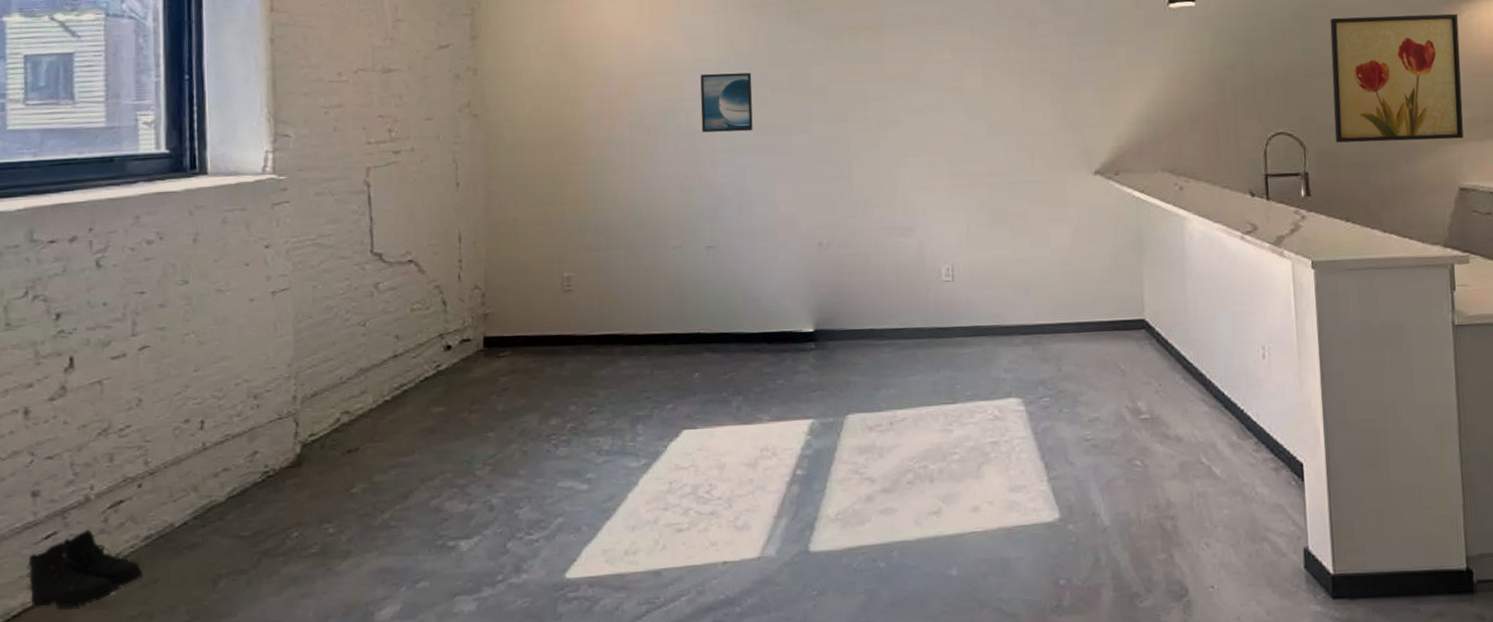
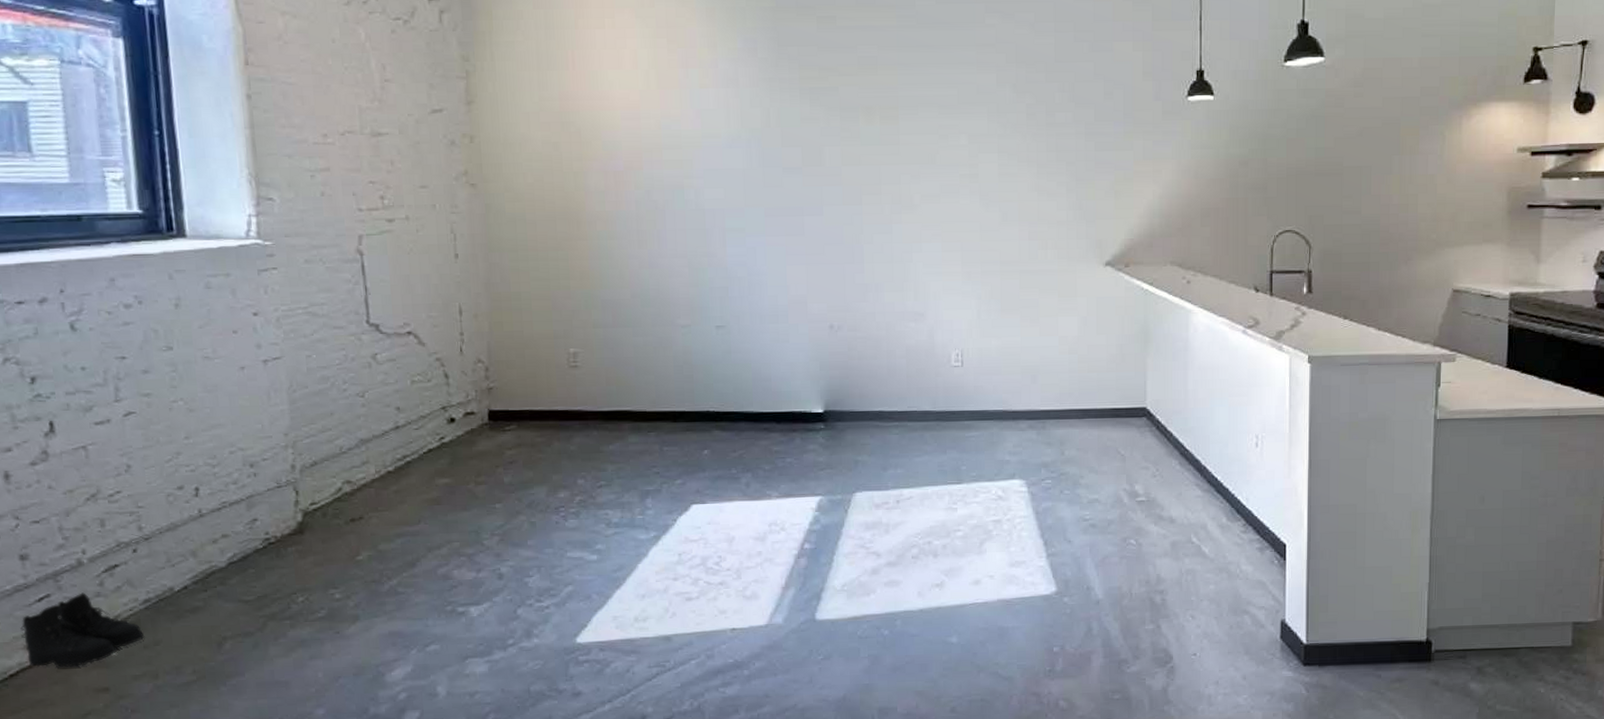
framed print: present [700,72,753,133] -> none [710,150,764,211]
wall art: present [1330,13,1464,143] -> none [1340,117,1467,243]

